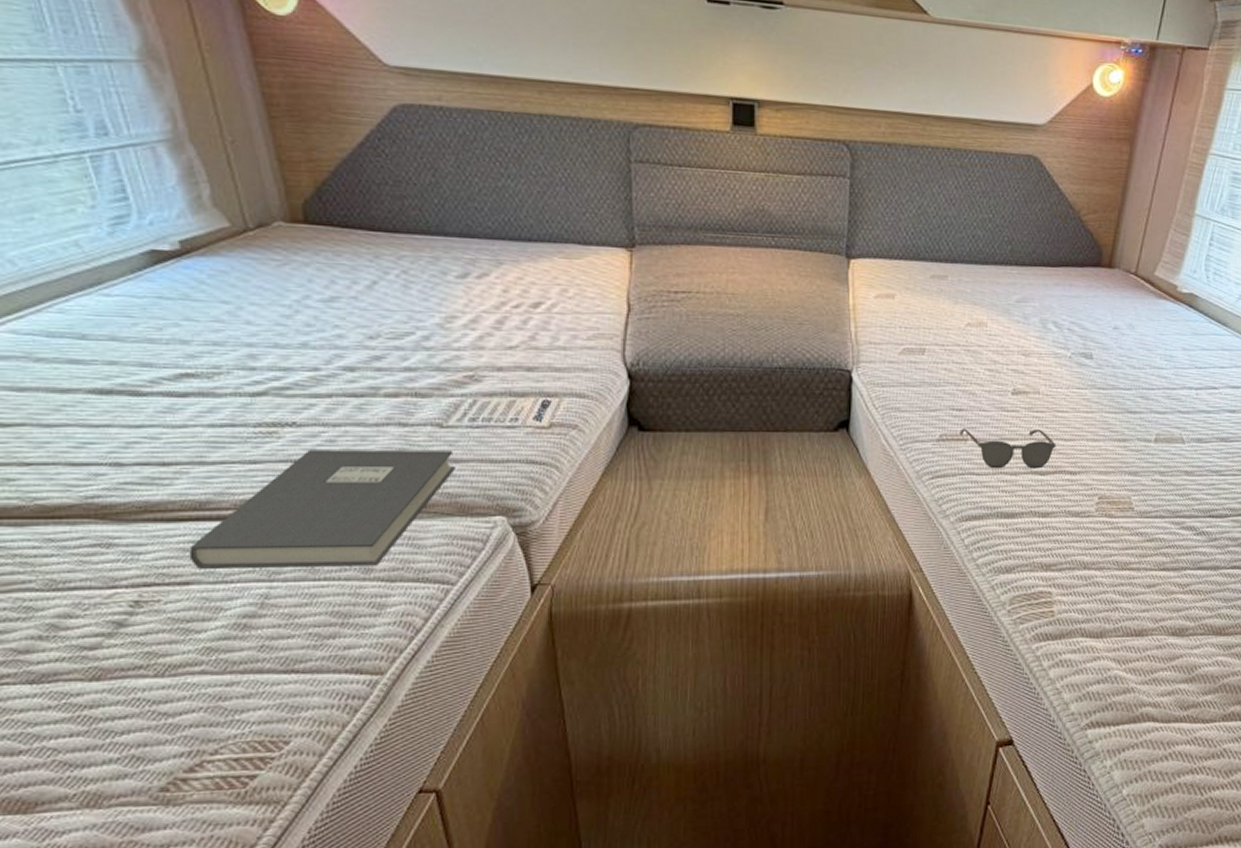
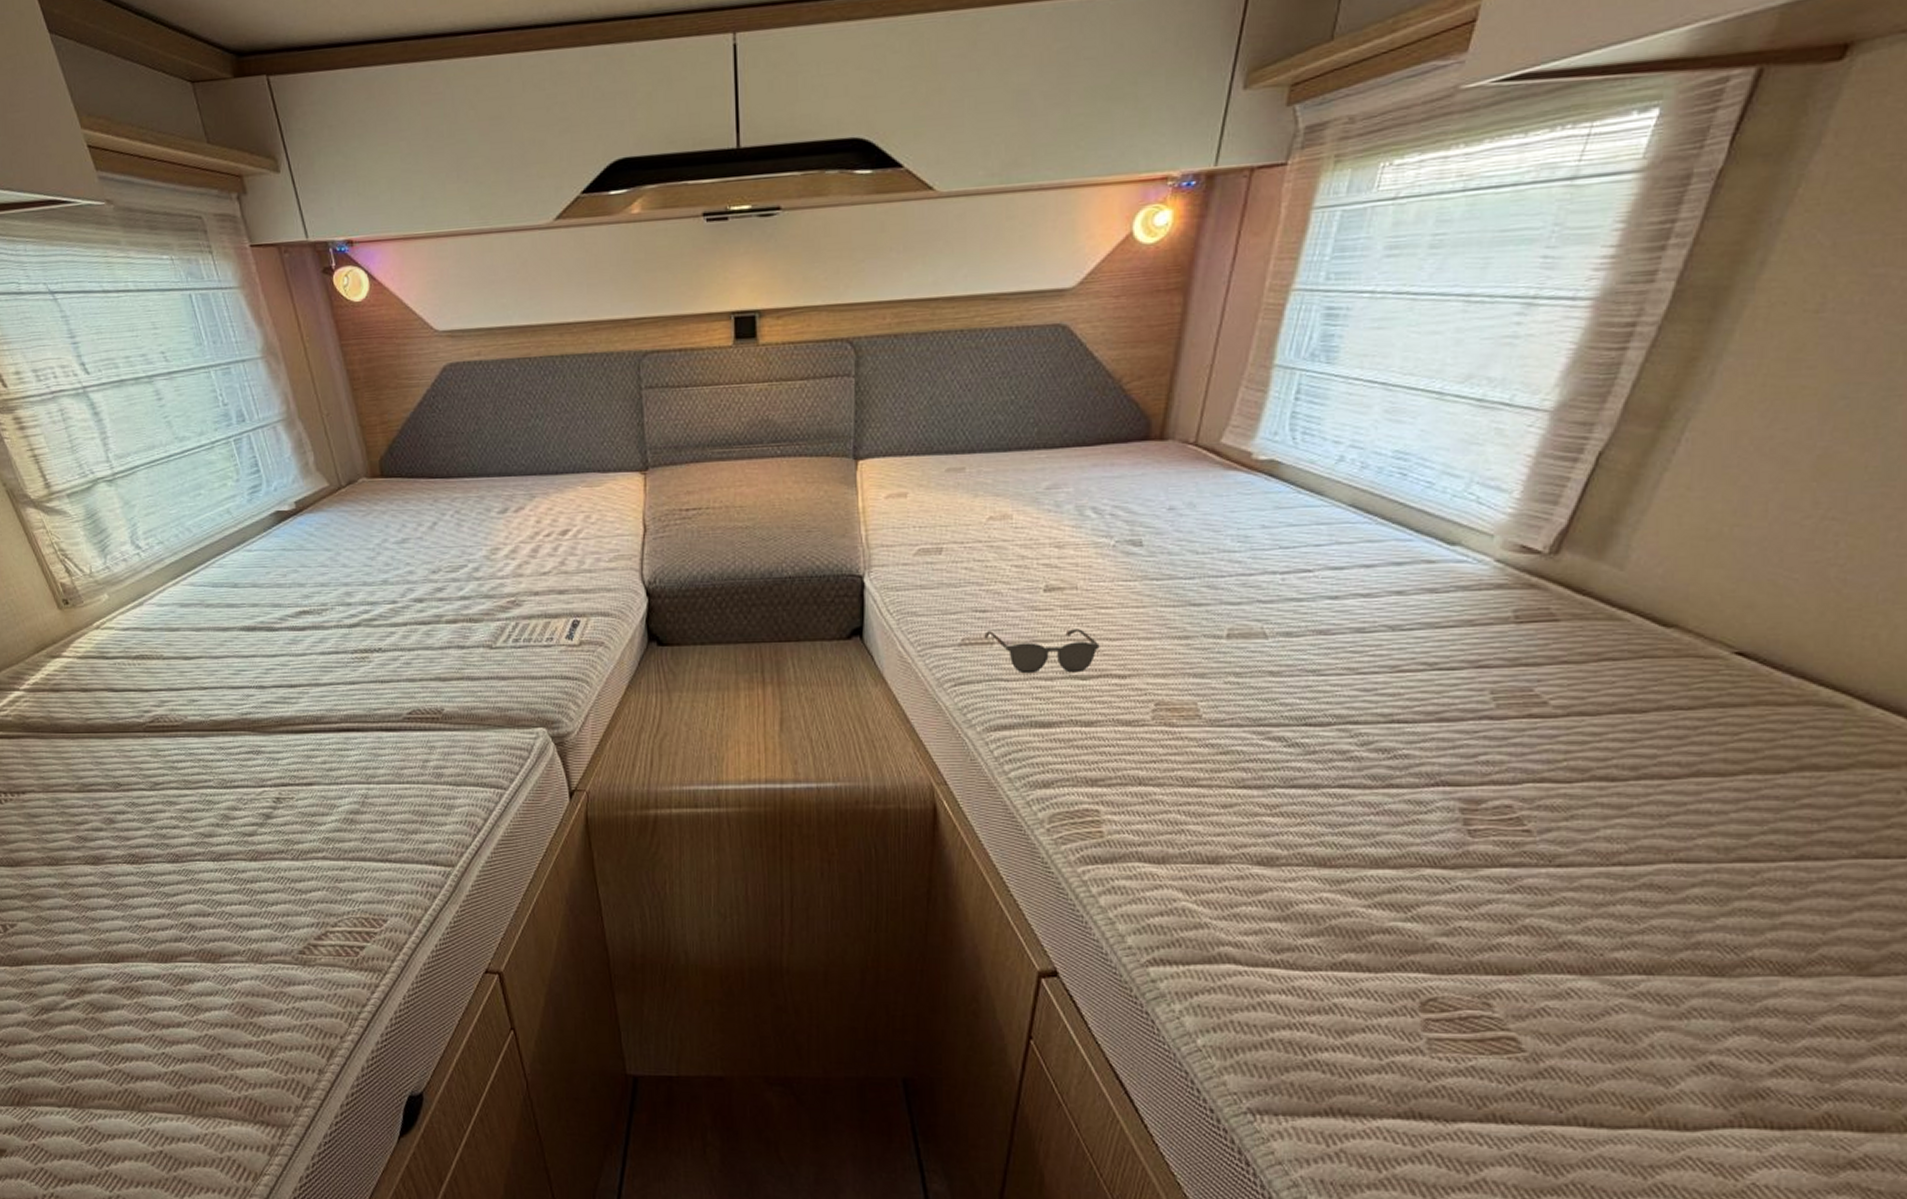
book: present [189,450,455,569] -> none [311,669,503,772]

